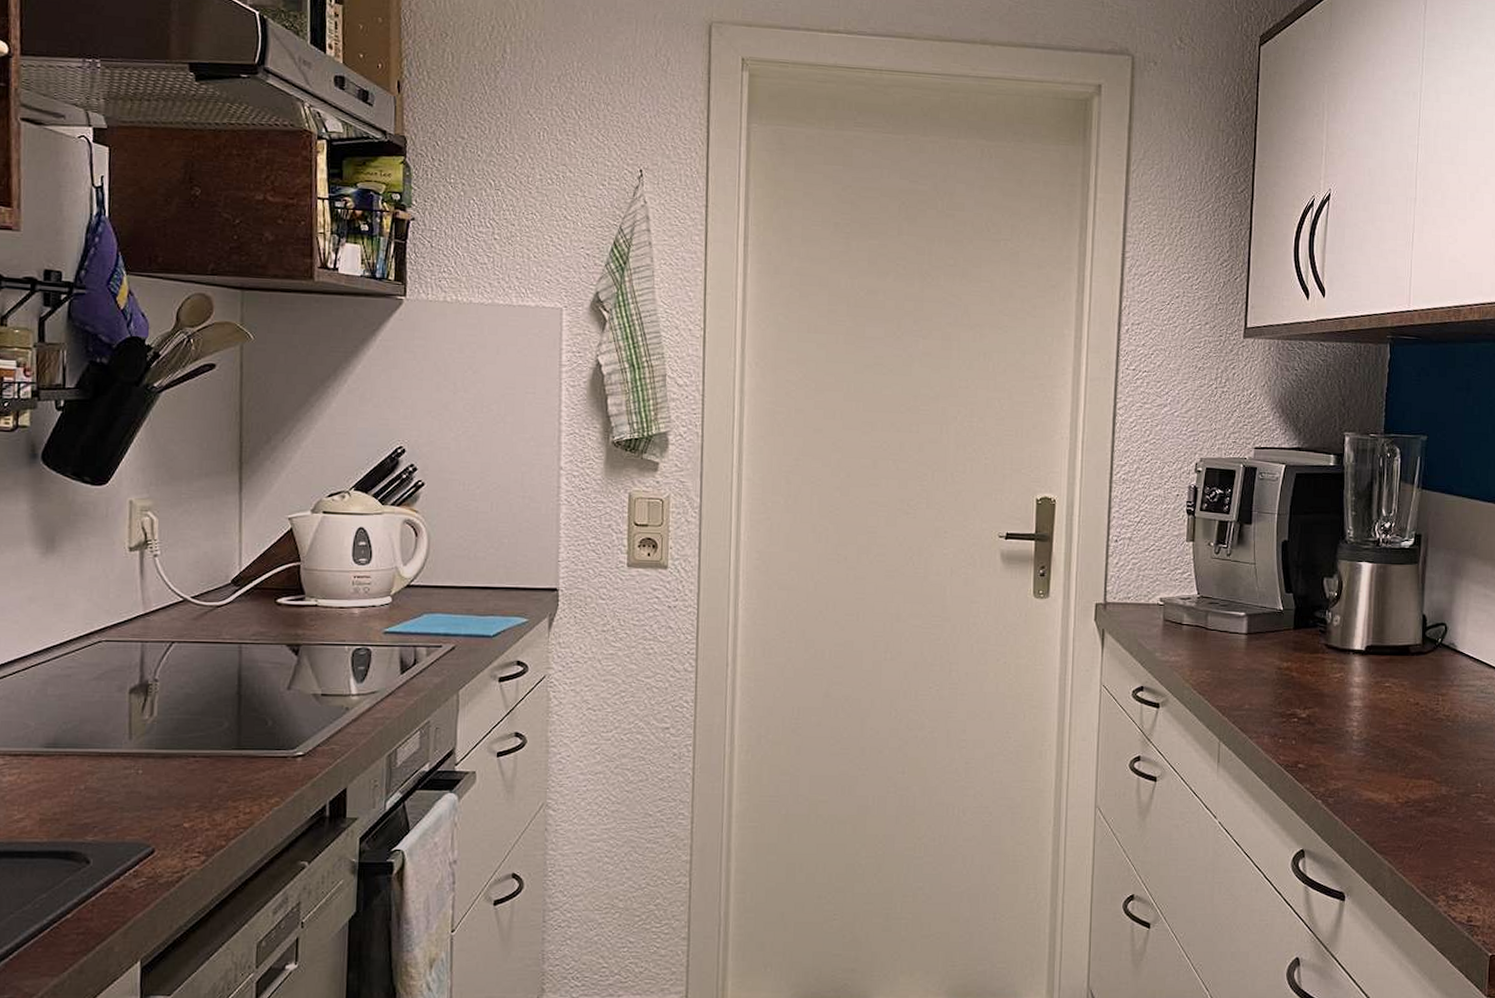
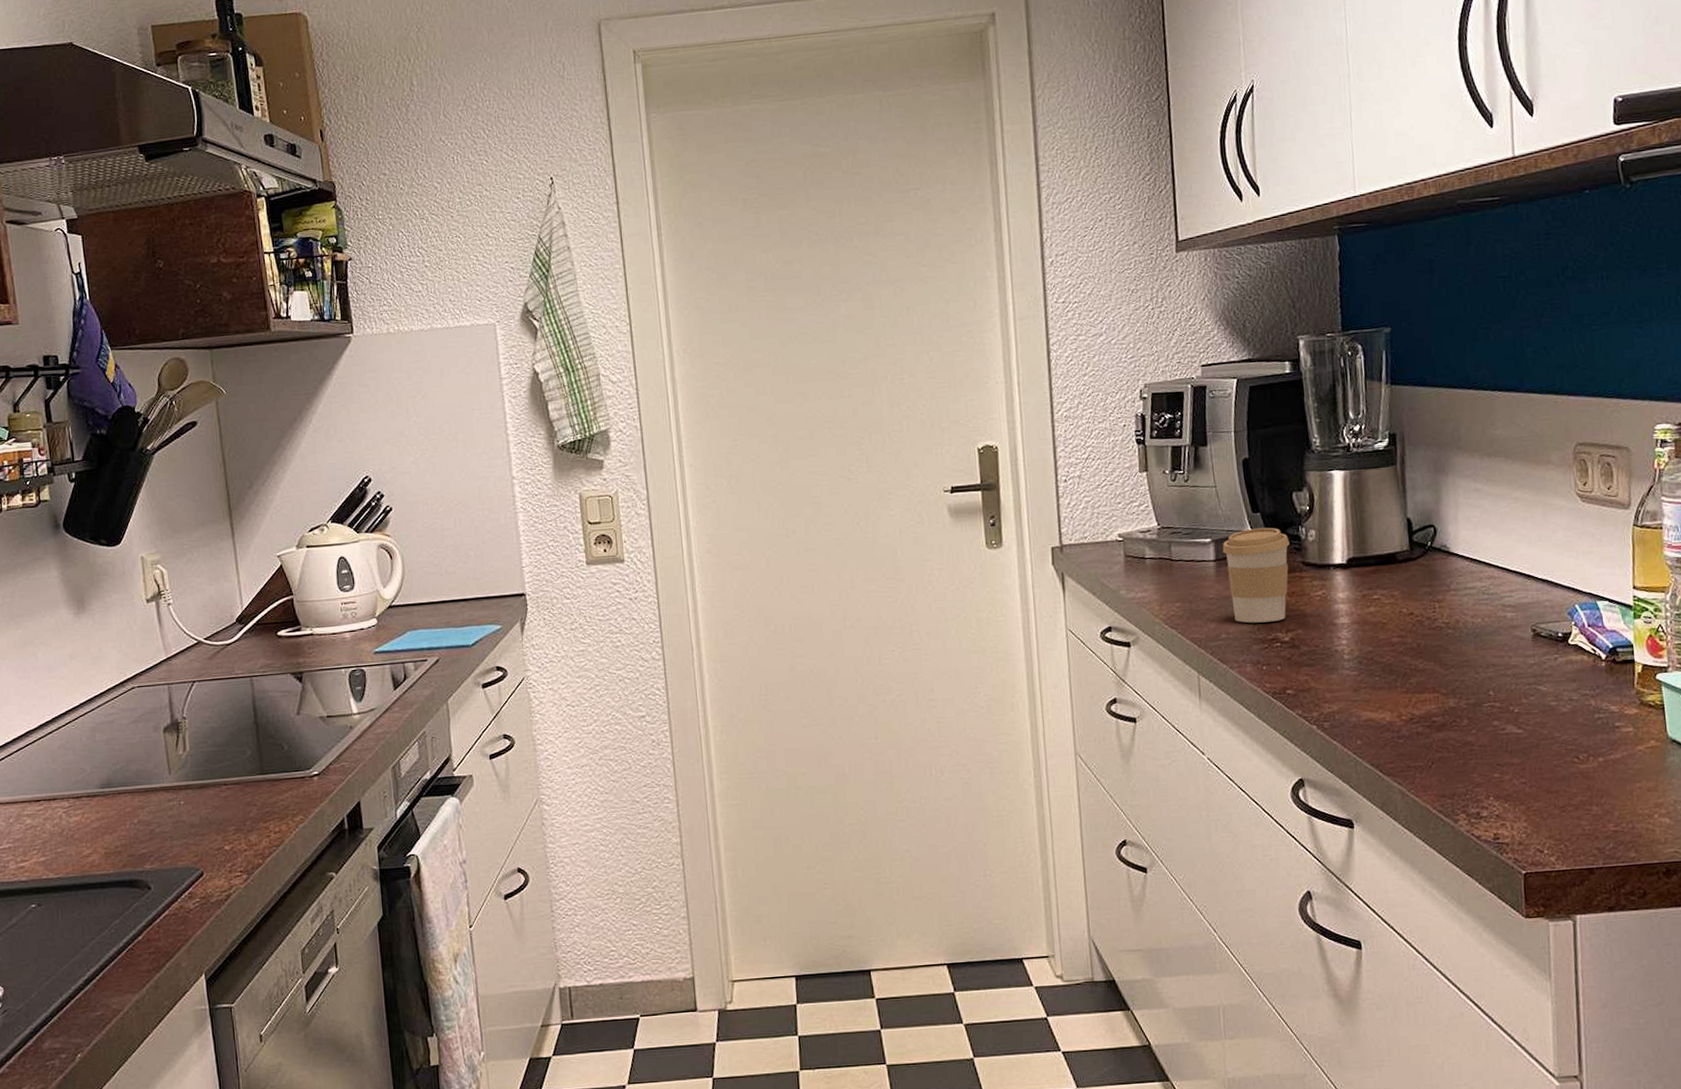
coffee cup: none [1254,607,1316,698] -> present [1222,527,1290,623]

